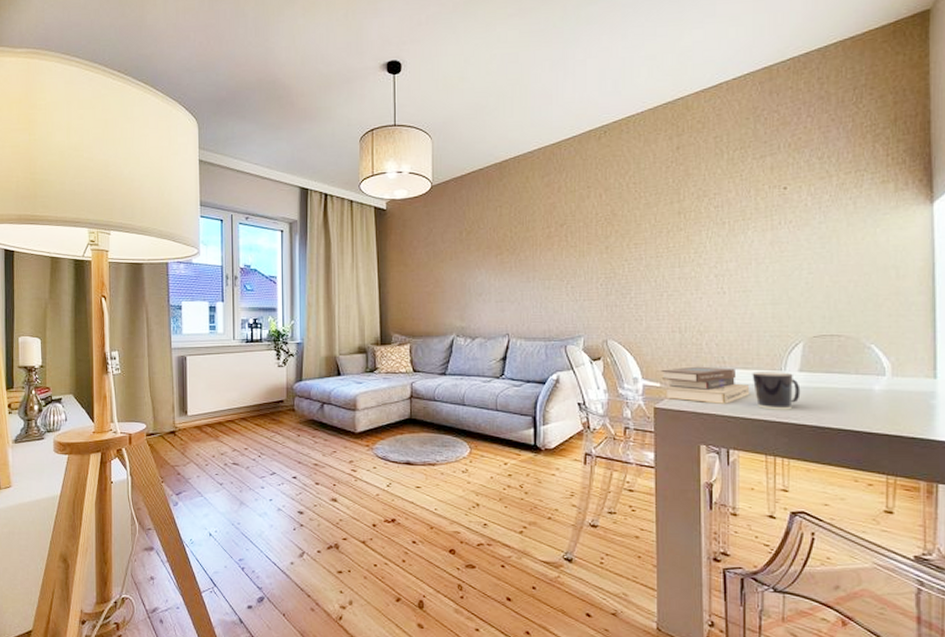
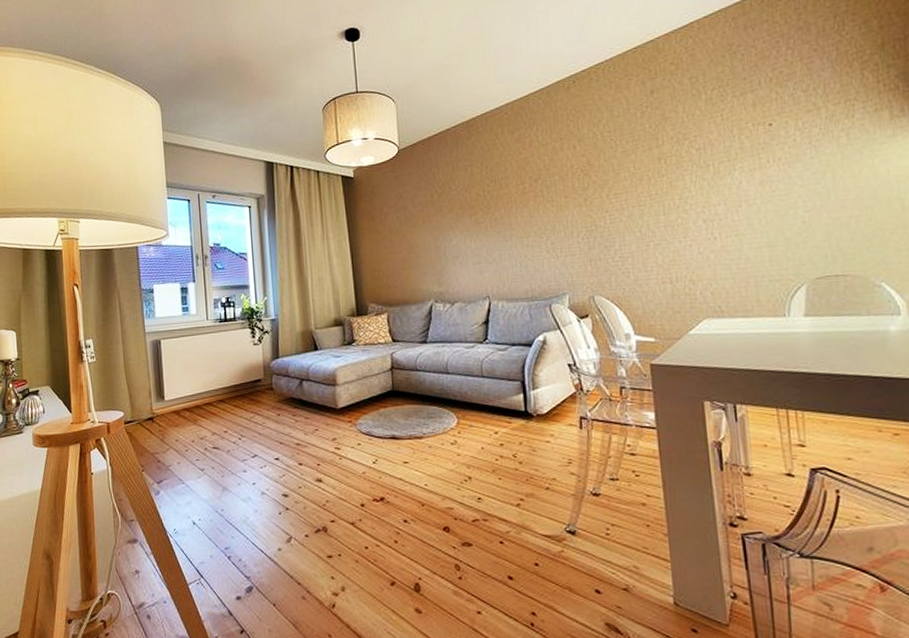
books: present [661,366,750,404] -> none [654,317,753,356]
mug: present [752,372,801,410] -> none [753,318,809,360]

